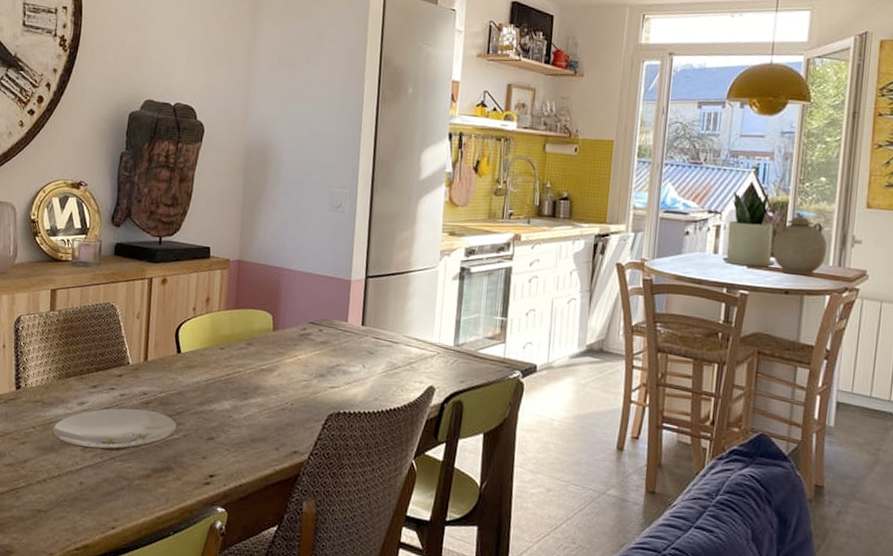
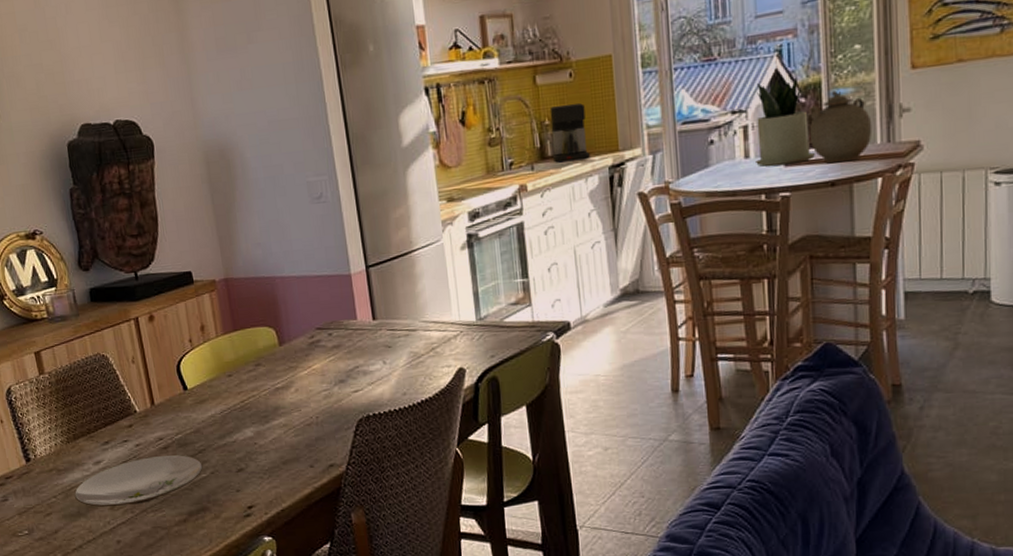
coffee maker: none [547,173,583,225] -> present [549,103,590,163]

